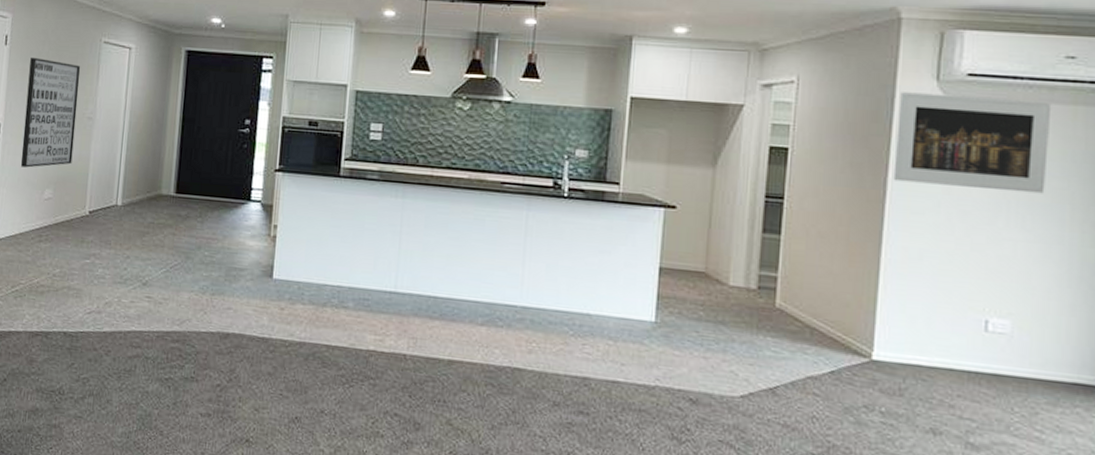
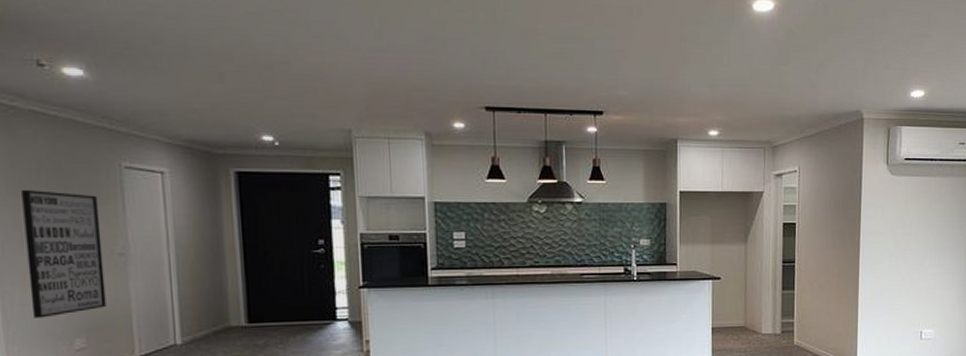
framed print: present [893,92,1052,194] -> none [863,174,953,241]

